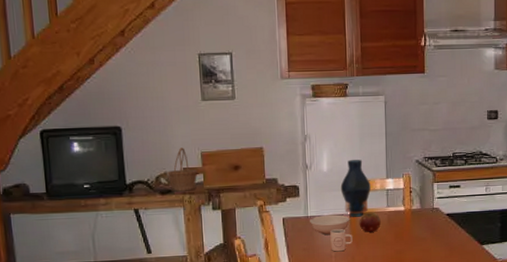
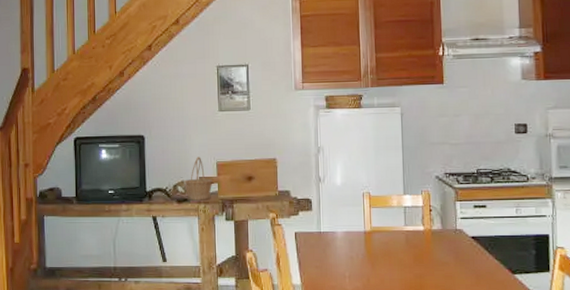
bowl: present [310,214,350,236] -> none [323,231,364,253]
mug: present [330,228,353,252] -> none [344,246,368,272]
vase: present [340,160,371,217] -> none [354,174,387,235]
fruit: present [359,212,381,232] -> none [374,230,398,252]

